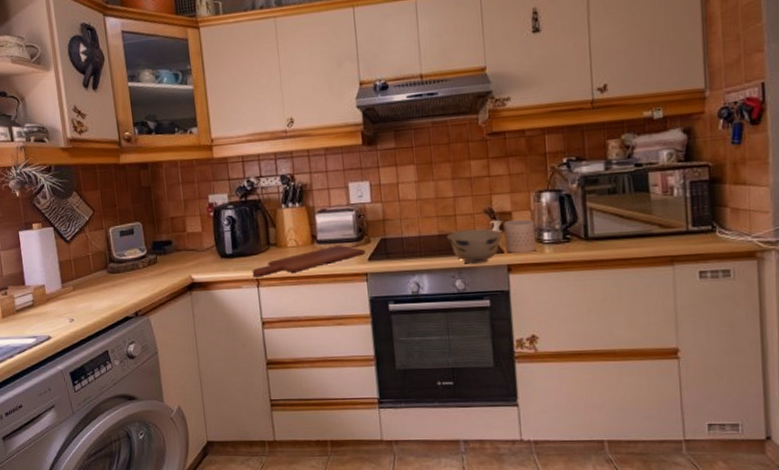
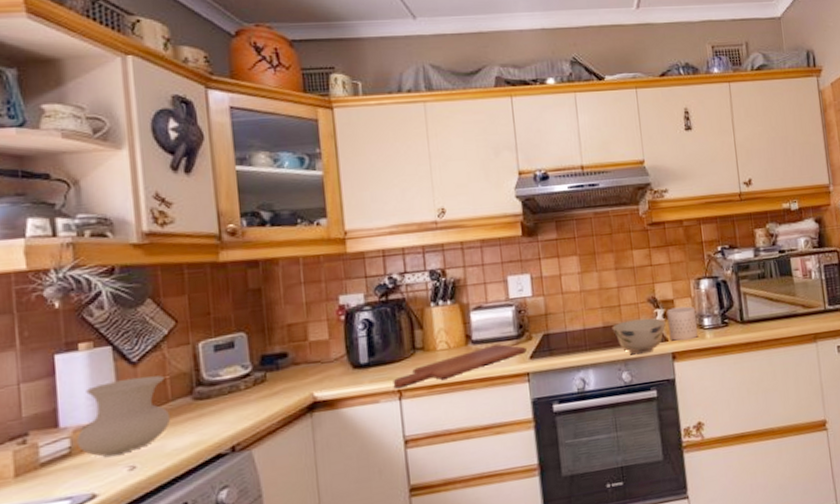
ceramic pot: none [36,252,94,310] -> present [76,375,171,457]

